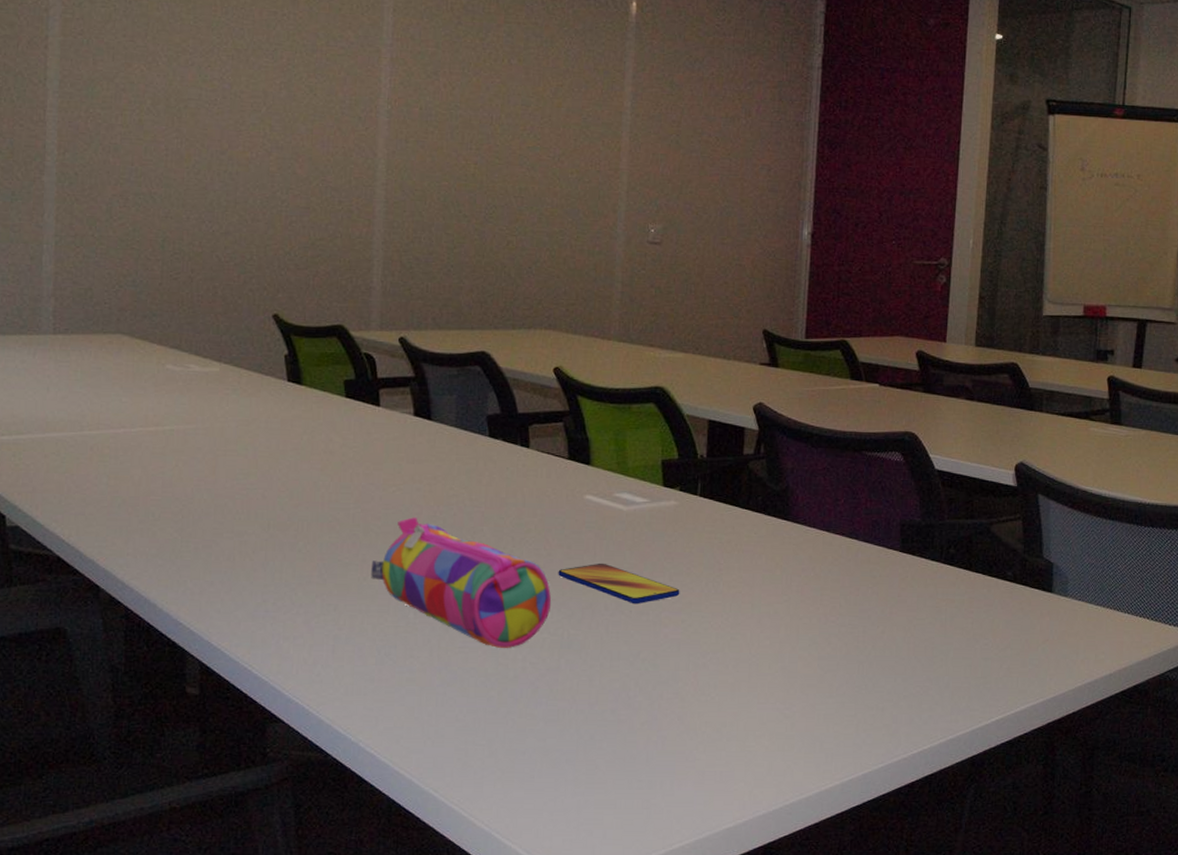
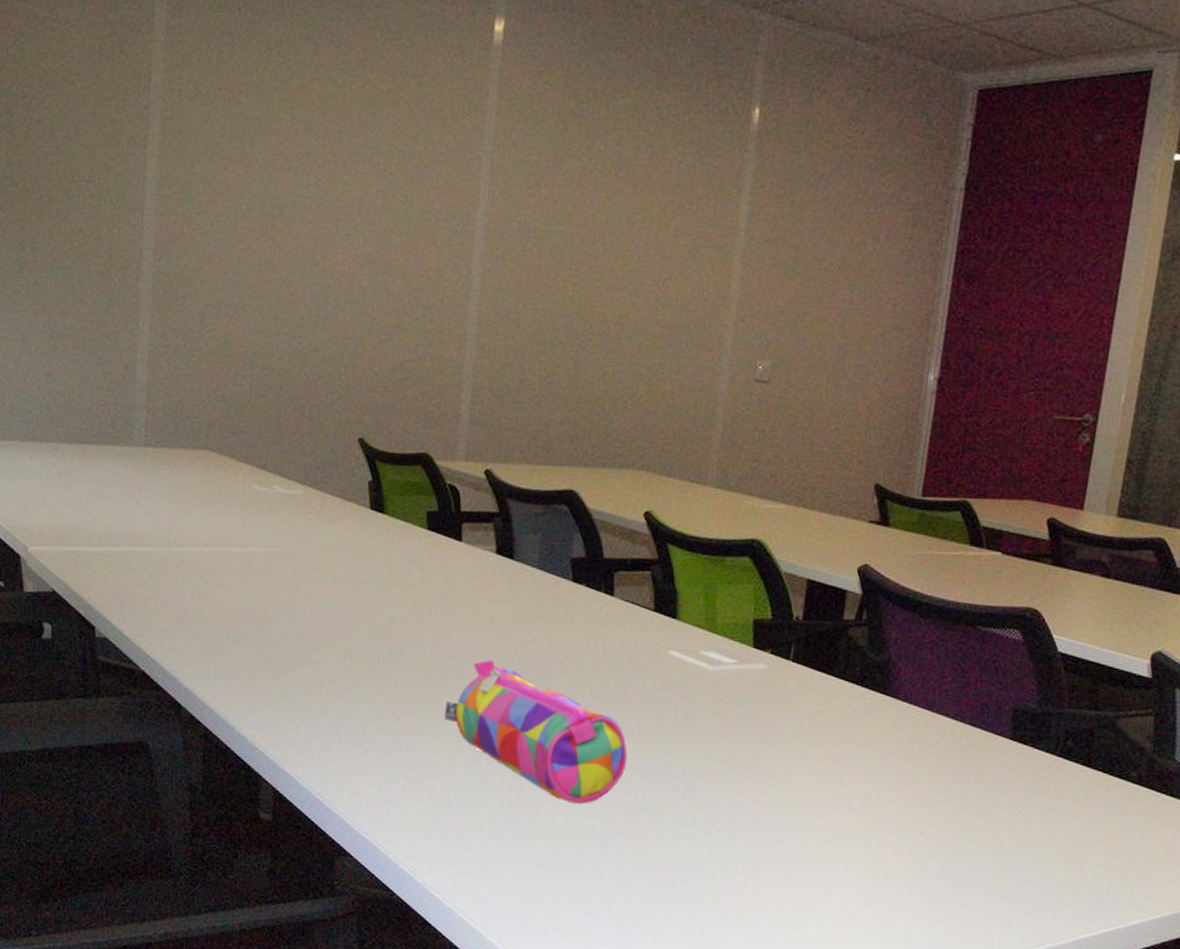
smartphone: present [558,563,680,605] -> none [636,723,764,771]

